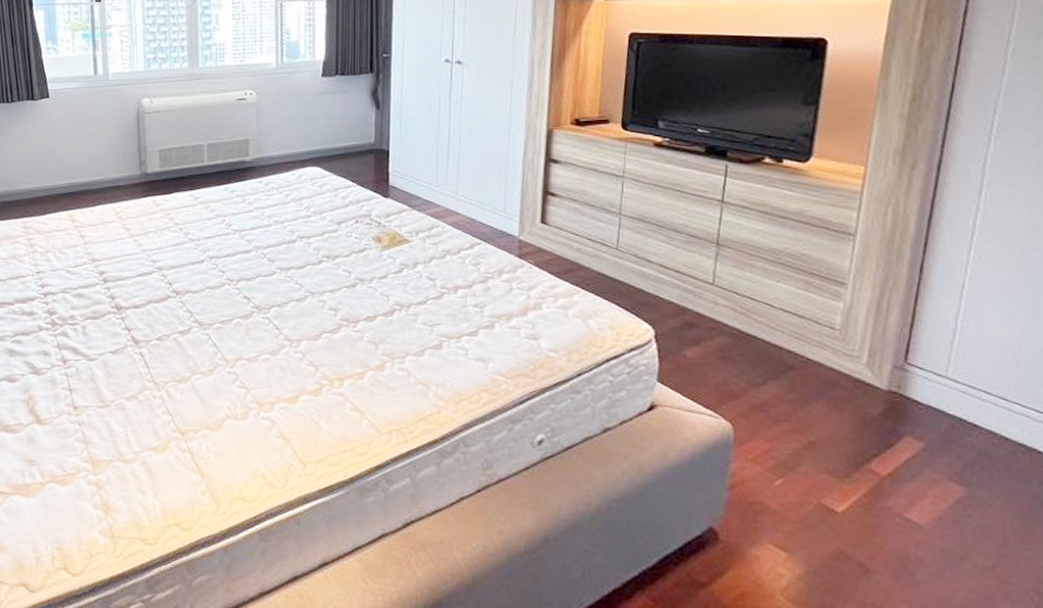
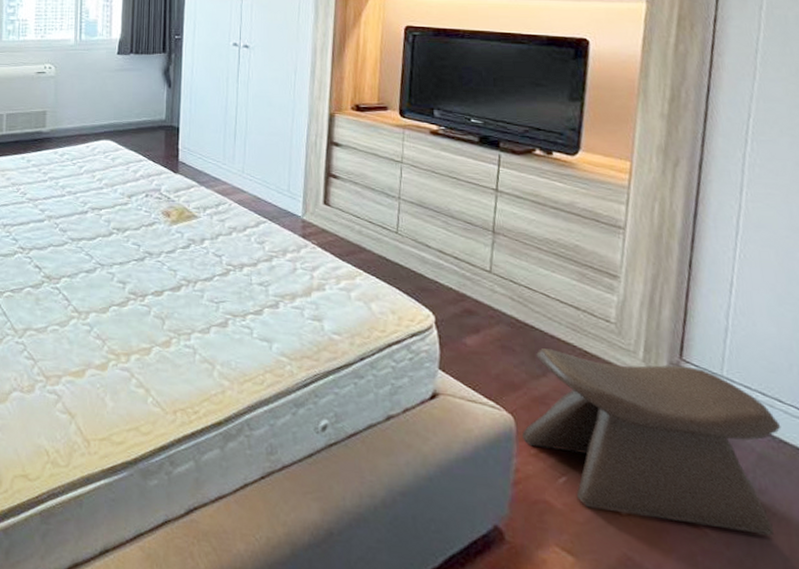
stool: none [740,357,1004,526] -> present [522,348,782,536]

